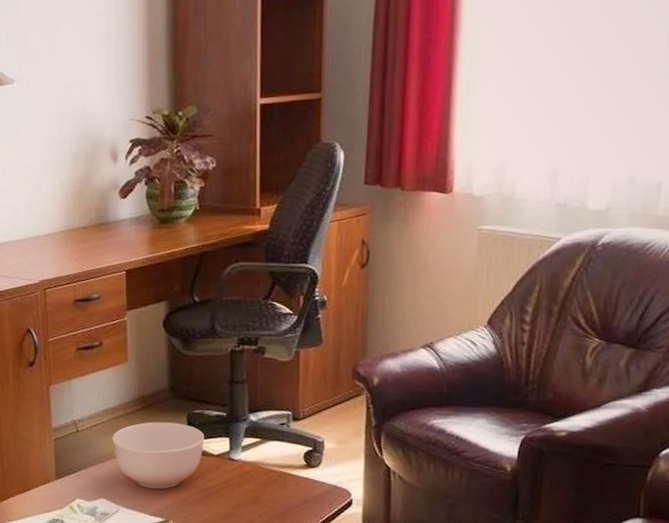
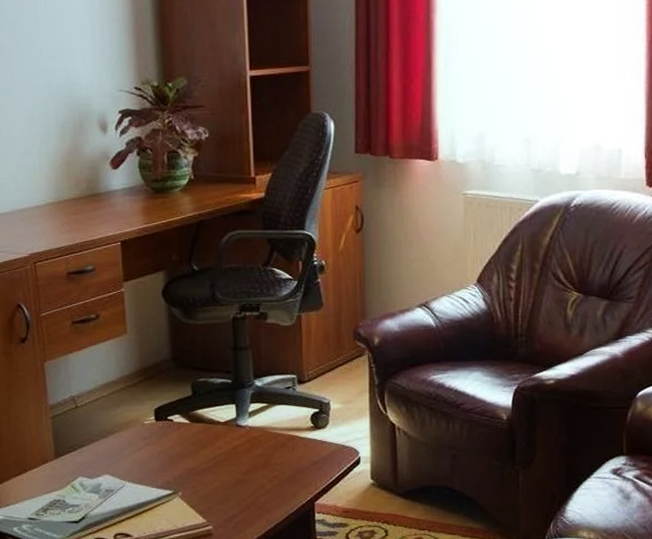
bowl: present [112,422,205,489] -> none [114,392,211,461]

